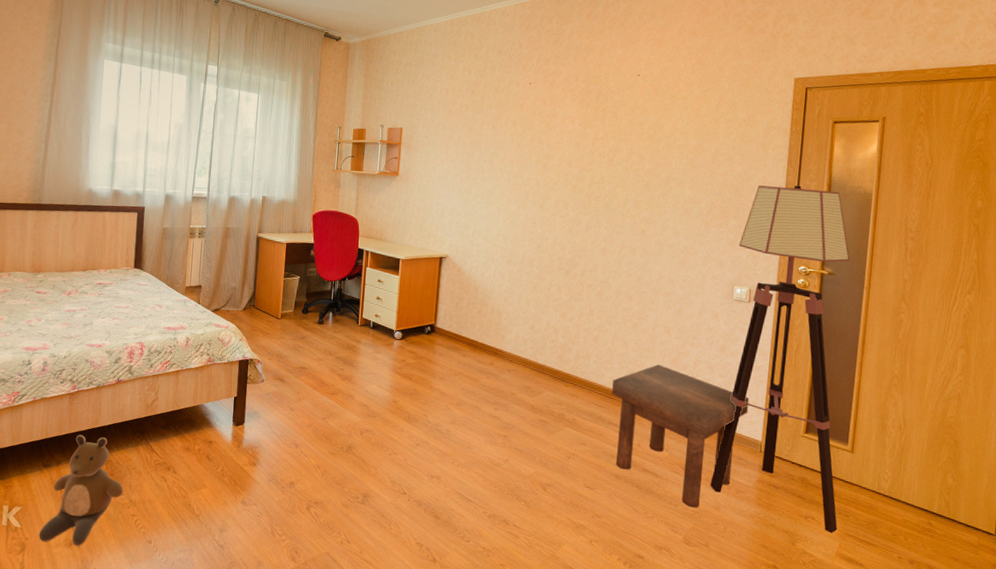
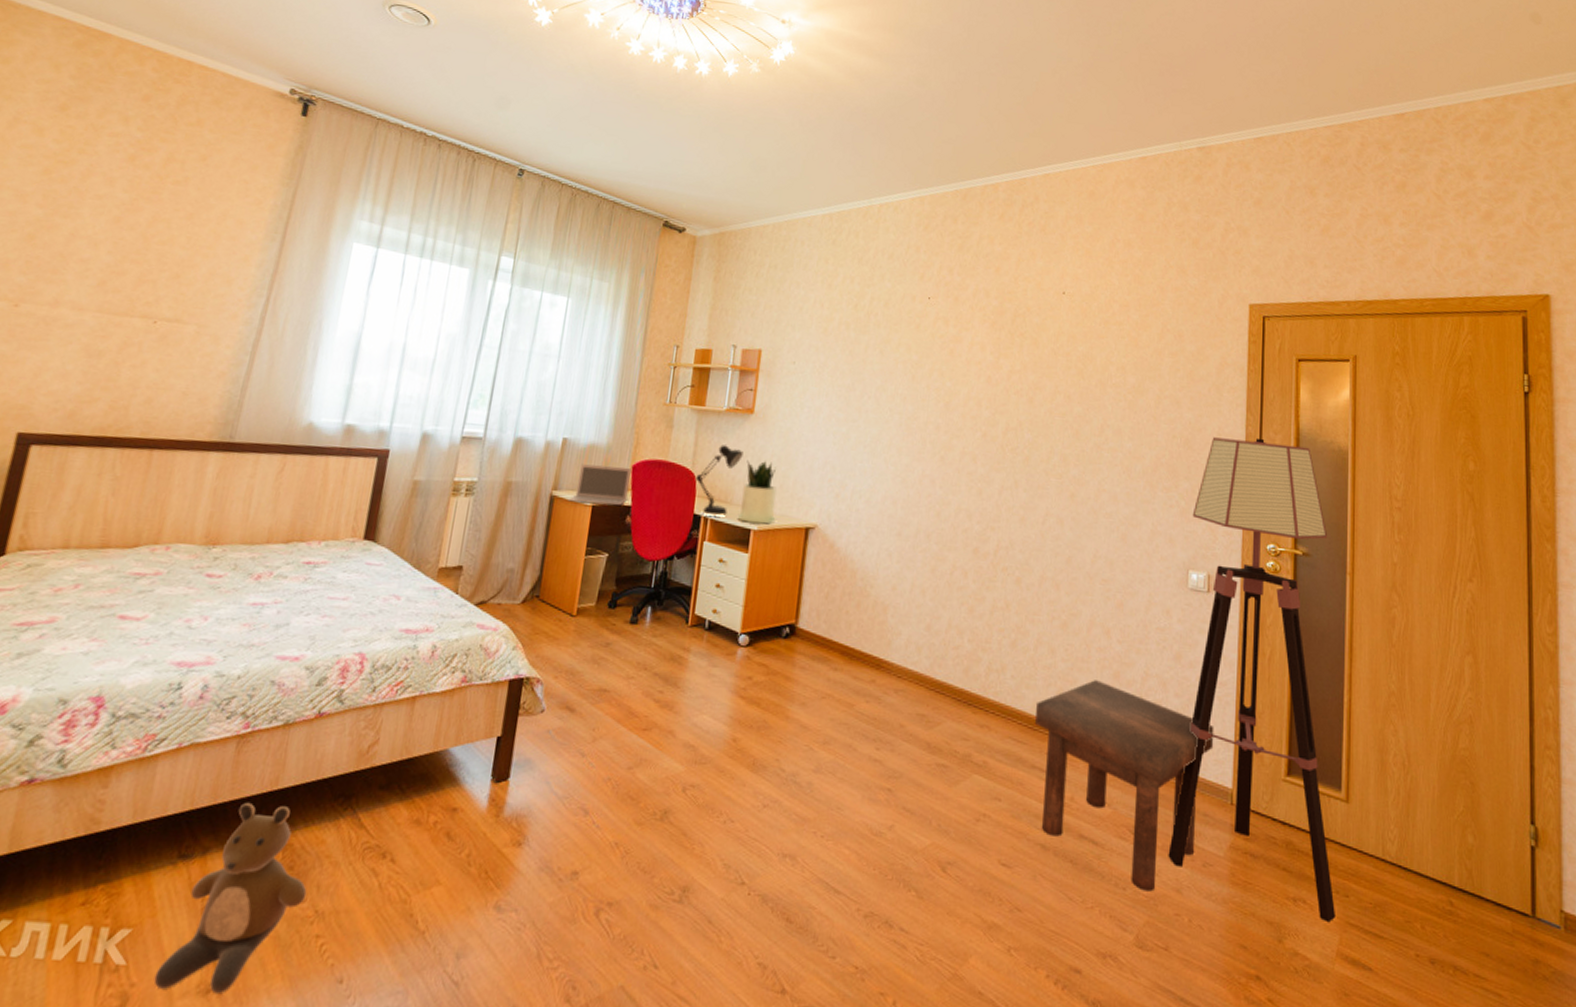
laptop: none [269,214,312,243] -> present [568,464,631,506]
desk lamp: none [358,199,392,249] -> present [695,445,743,516]
planter: none [390,209,418,255] -> present [737,459,777,524]

